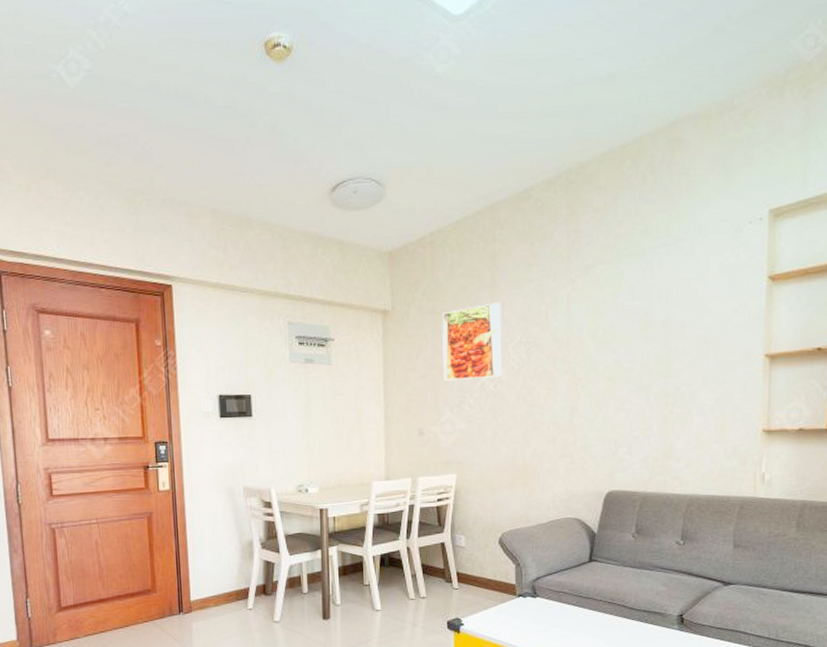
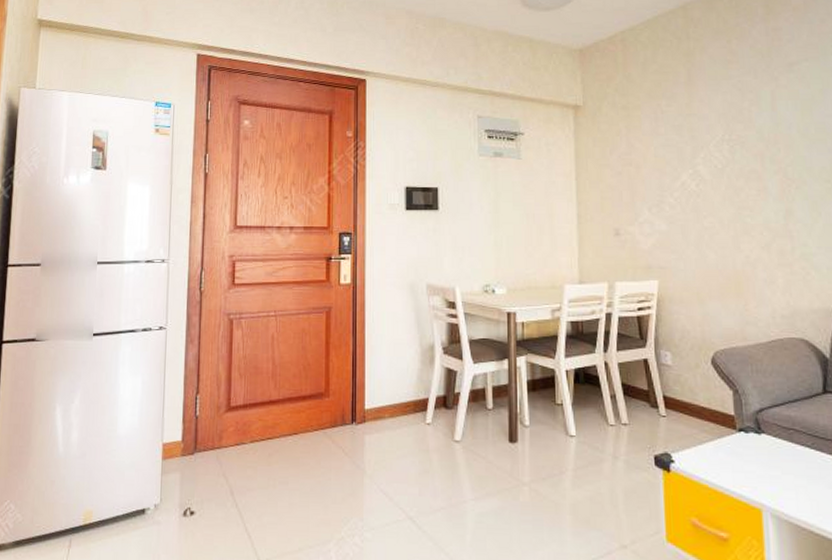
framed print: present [442,302,503,381] -> none [636,99,705,178]

